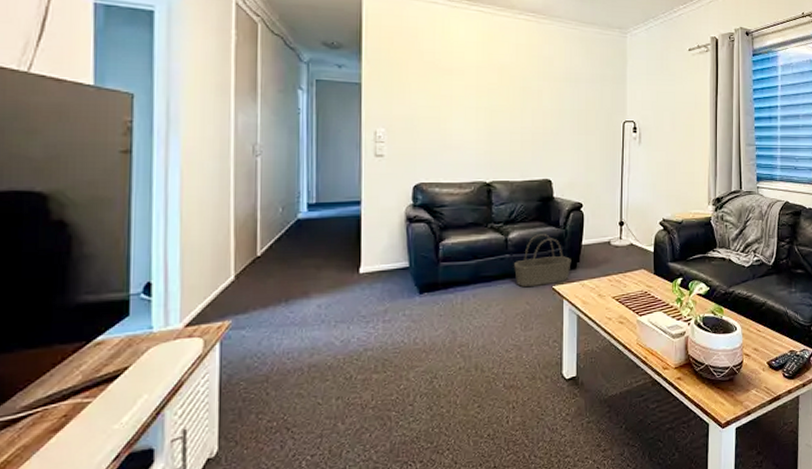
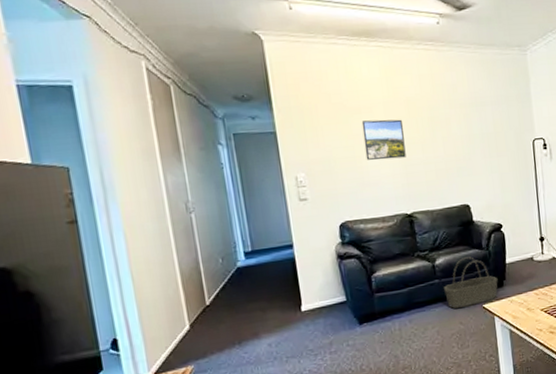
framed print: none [451,83,493,125] -> present [361,119,406,160]

